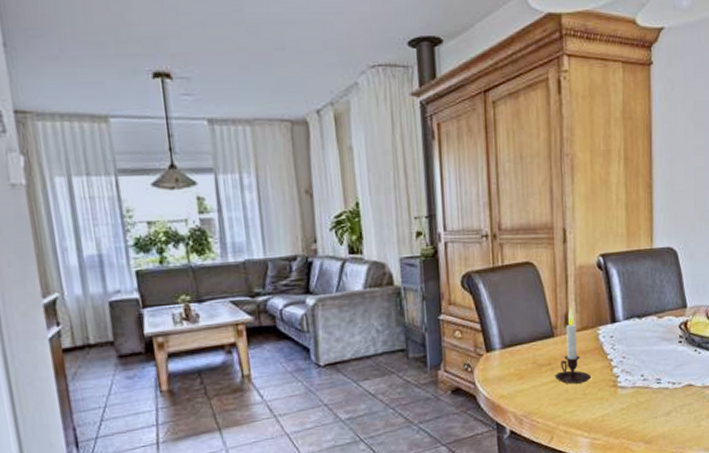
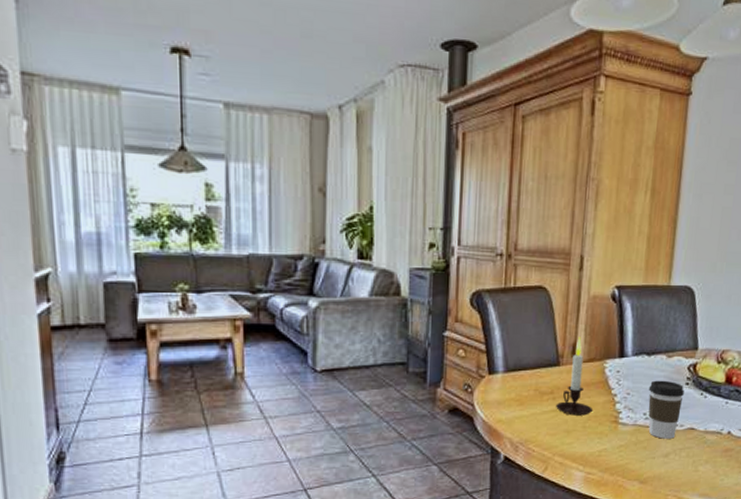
coffee cup: none [643,340,678,398] -> present [648,380,684,439]

